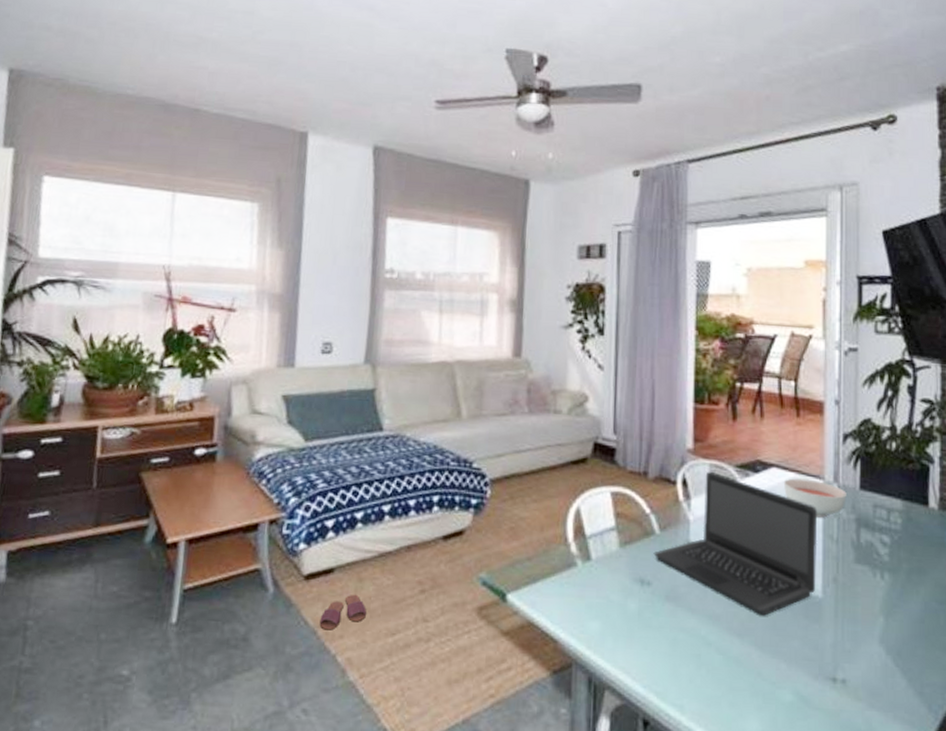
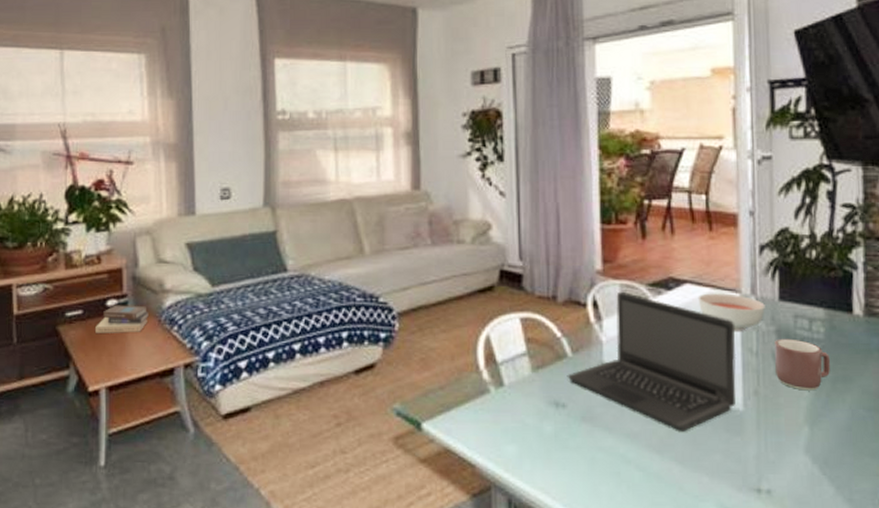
books: none [180,454,238,484] -> present [95,305,149,333]
slippers: present [319,594,366,631] -> none [241,430,285,466]
mug: none [853,527,906,581] -> present [774,338,830,391]

